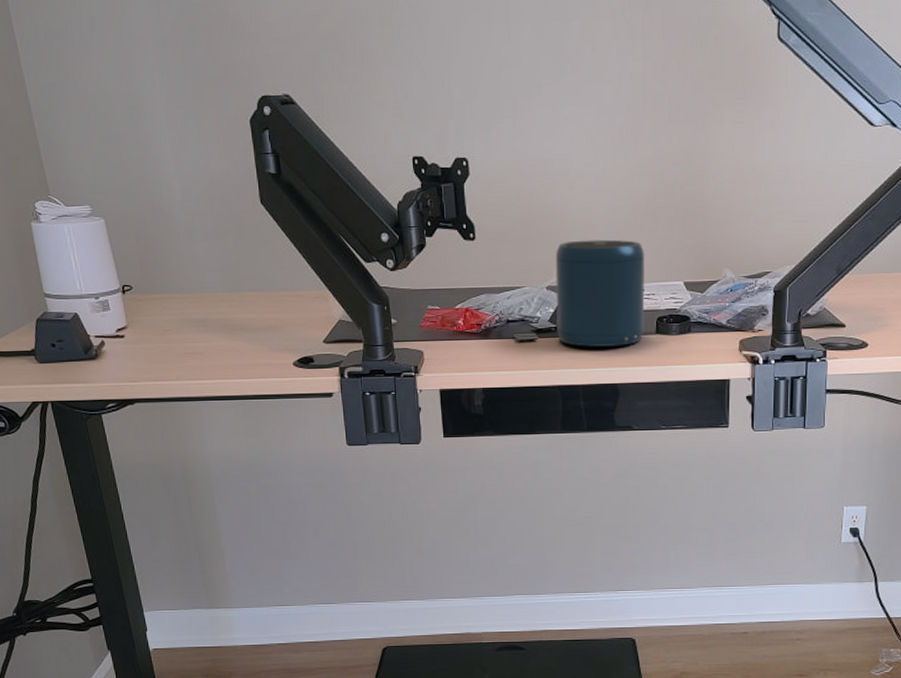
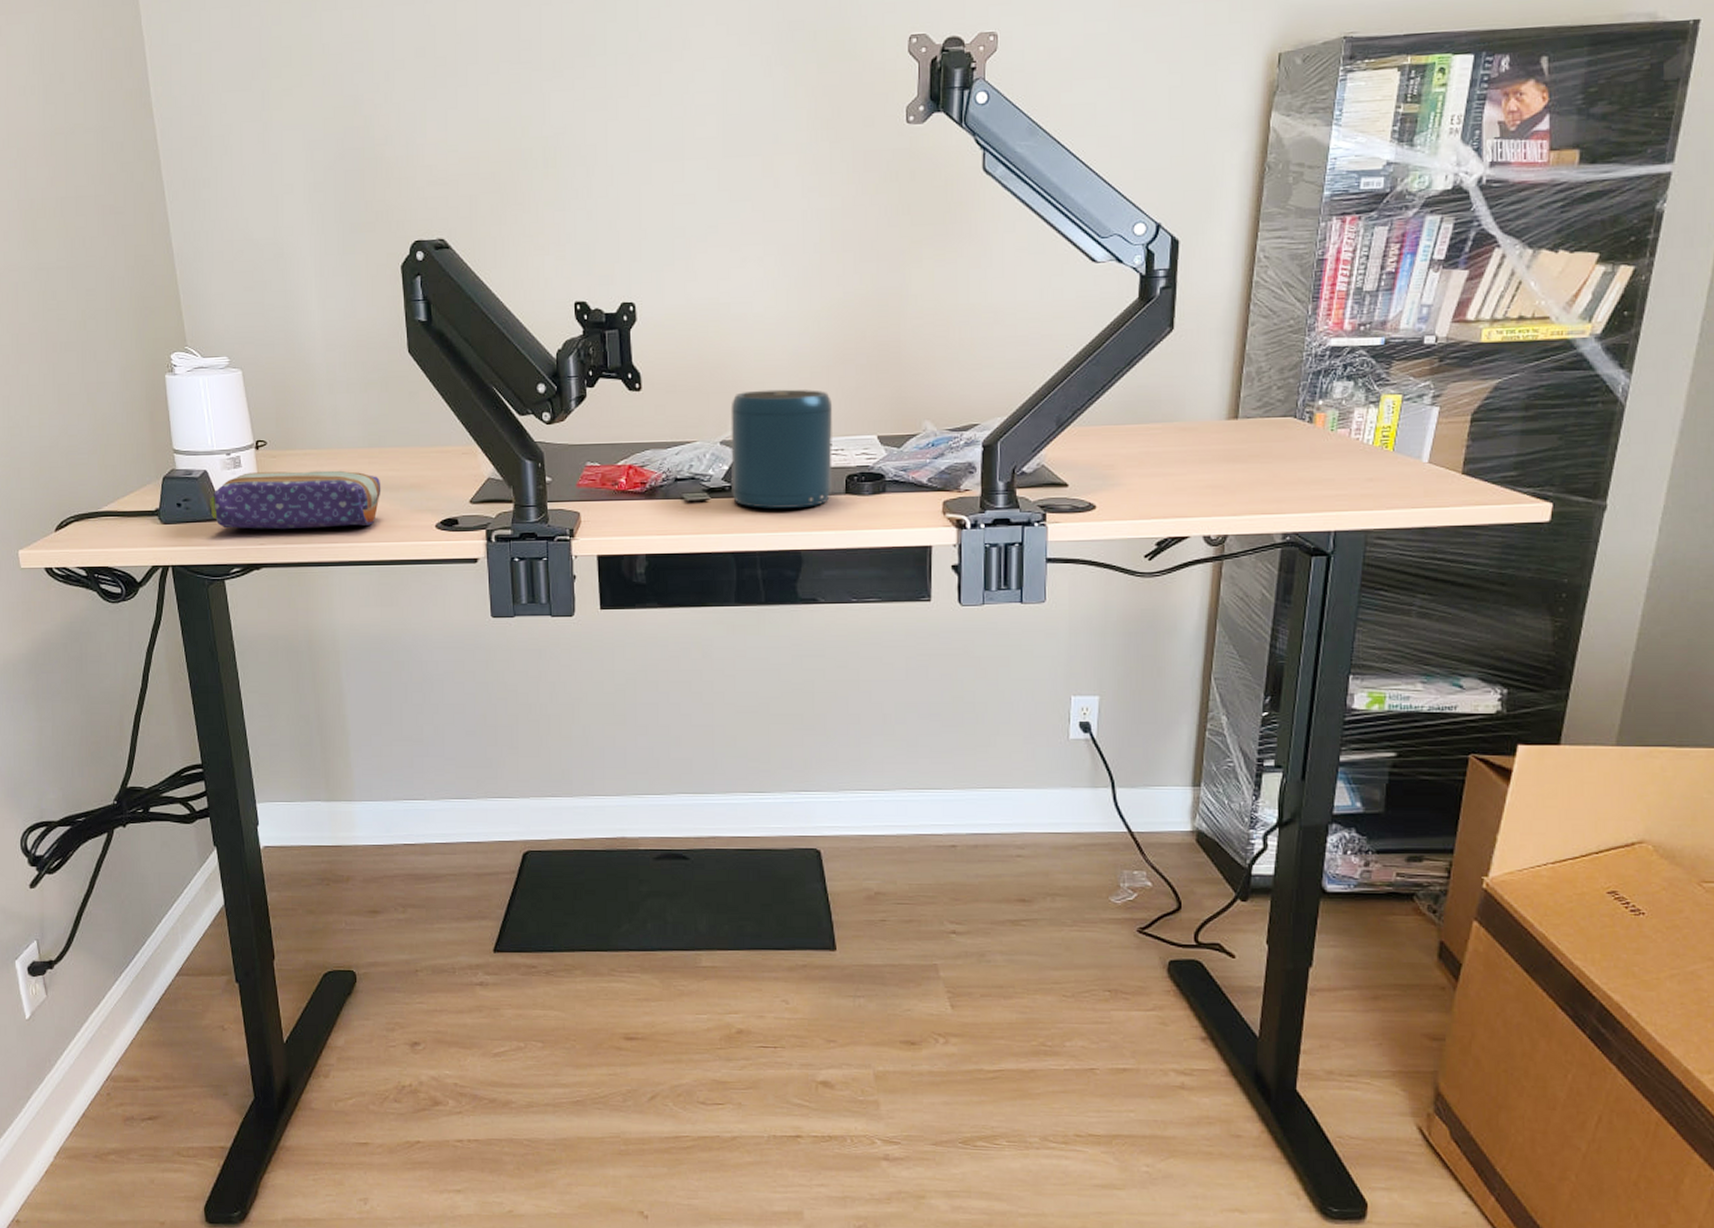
pencil case: none [82,313,242,368] -> present [210,470,381,530]

